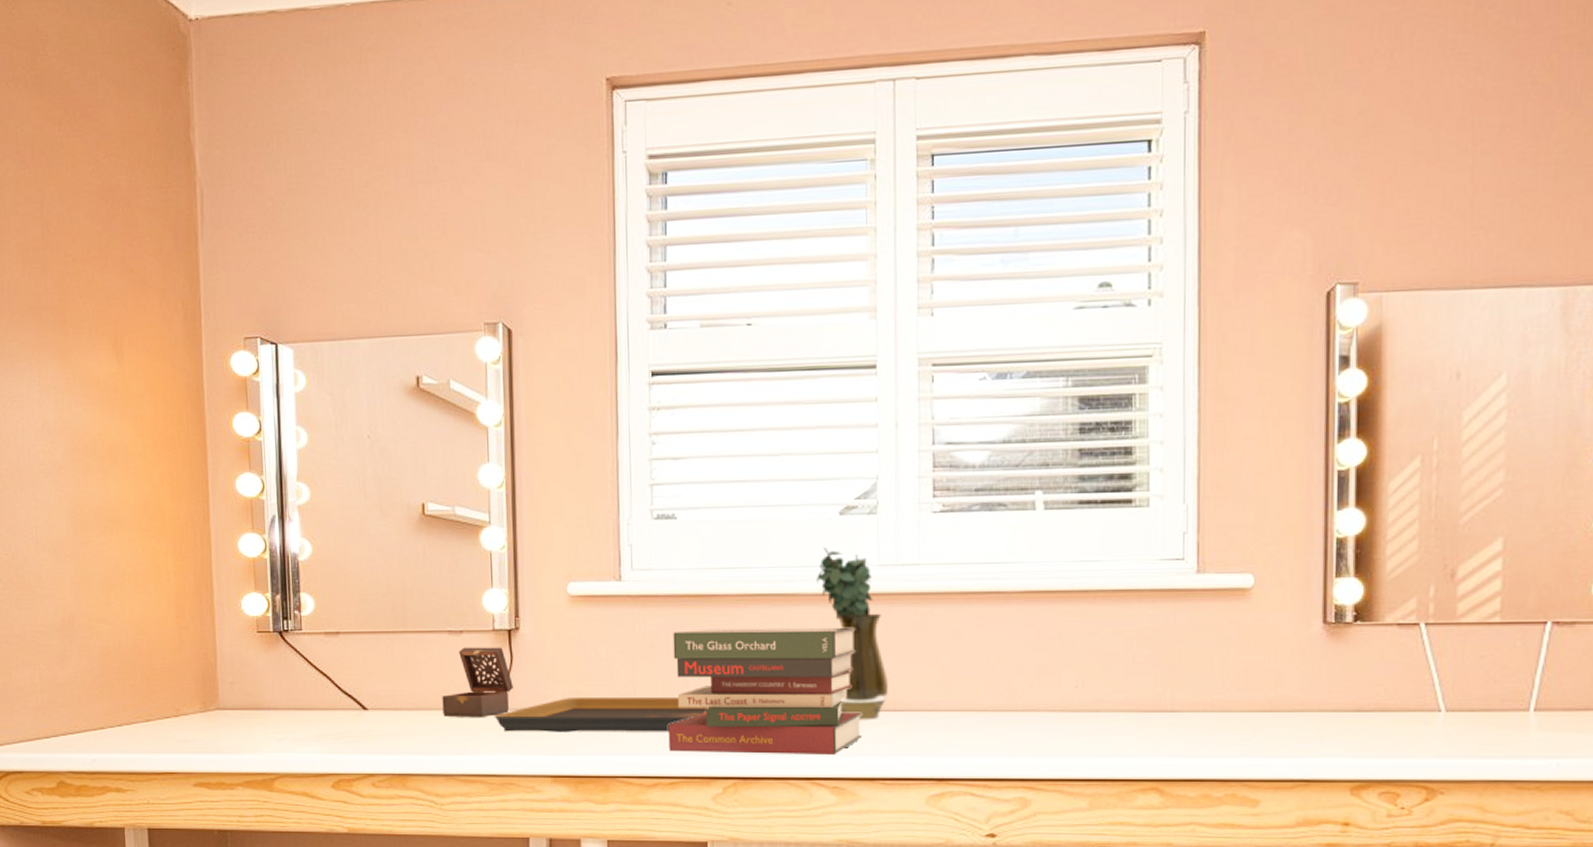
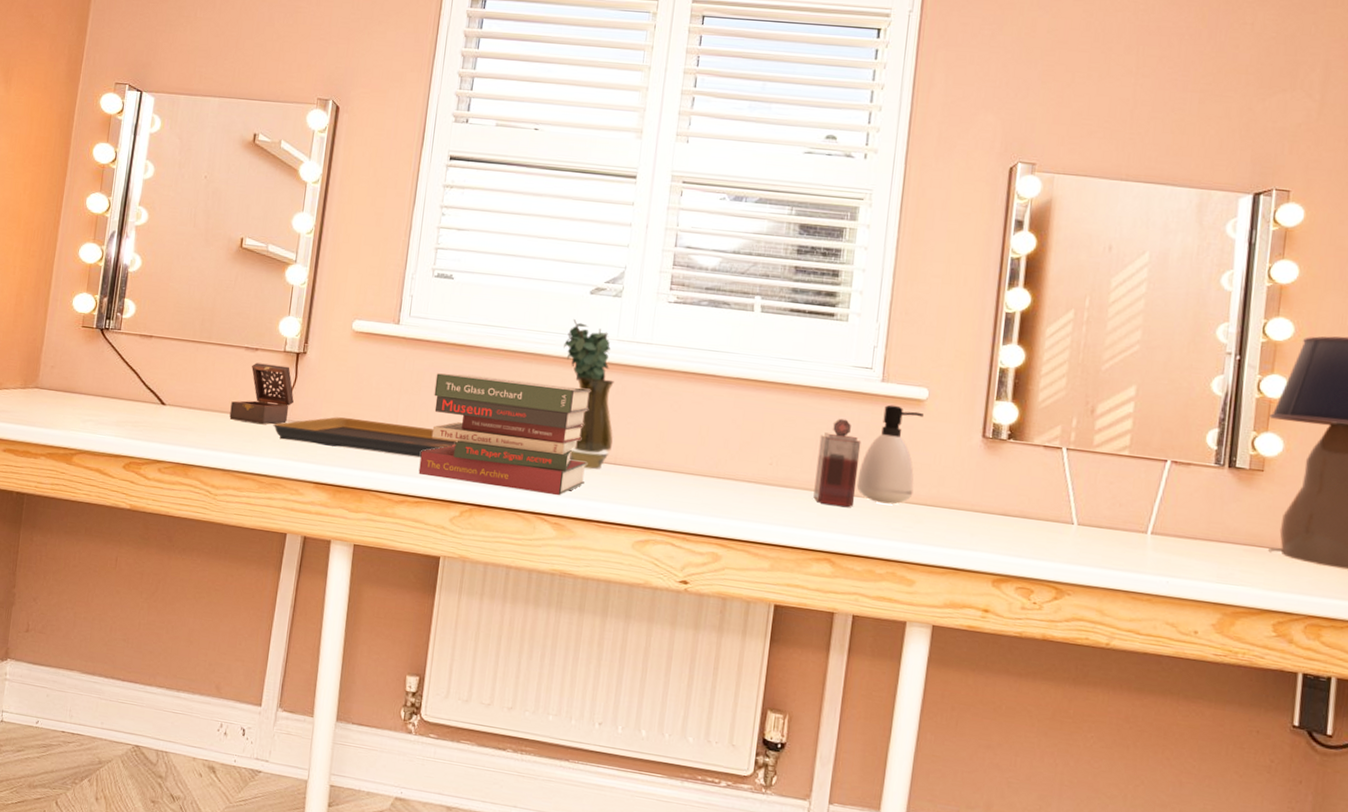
perfume bottle: none [1130,623,1180,725] -> present [813,418,861,507]
soap dispenser: none [1180,599,1250,716] -> present [856,404,923,505]

